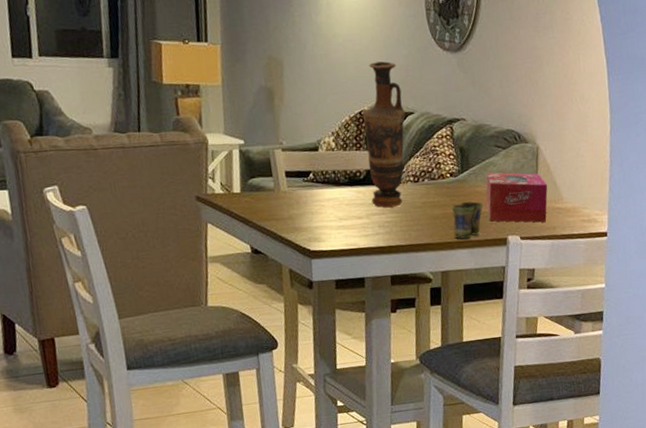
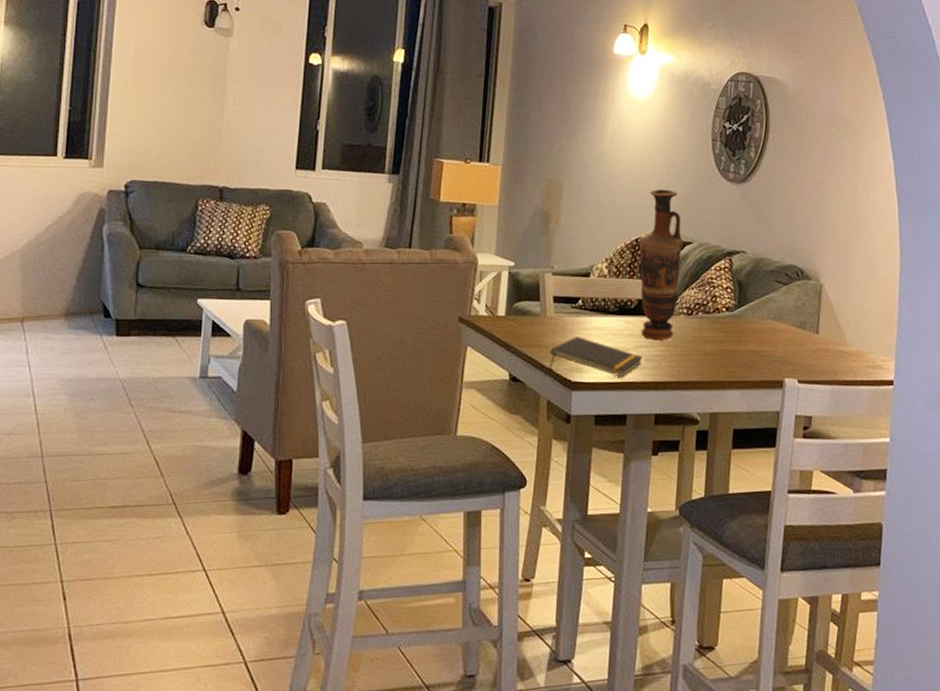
notepad: none [287,208,376,244] -> present [549,336,643,377]
cup: present [451,201,484,239] -> none [725,339,760,379]
tissue box: present [485,172,548,223] -> none [762,308,831,367]

